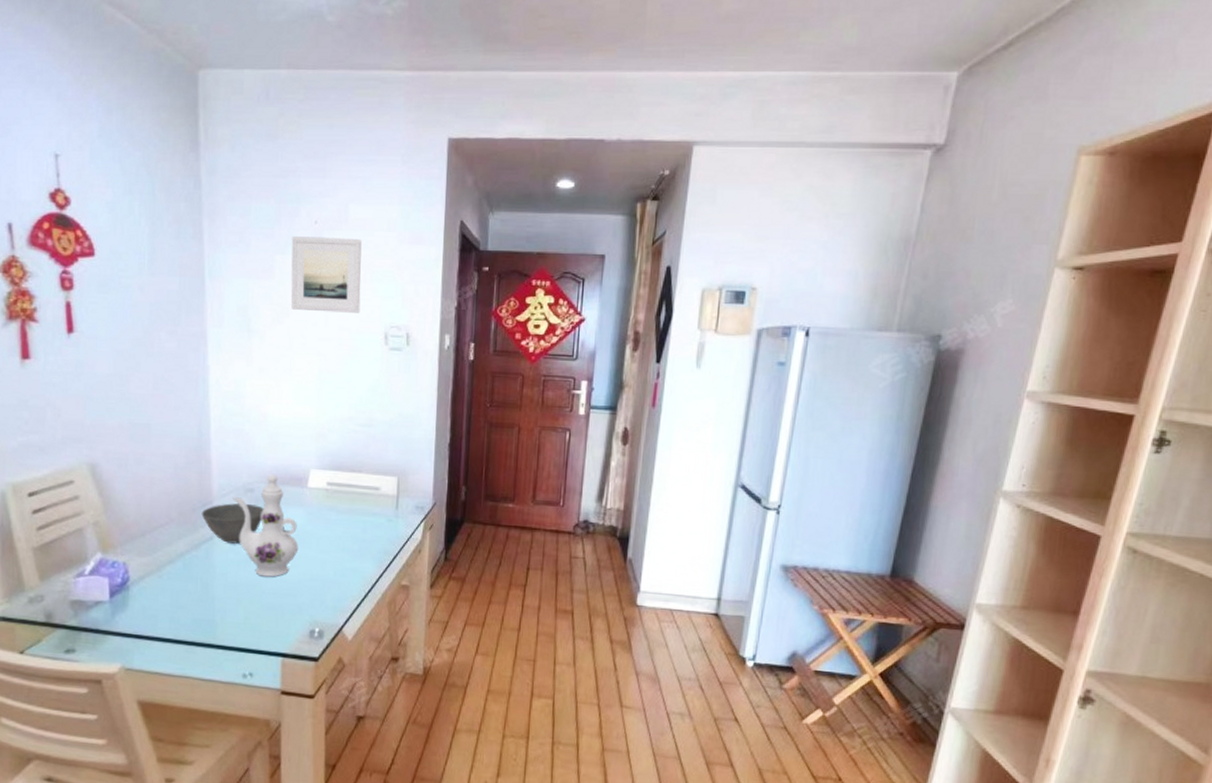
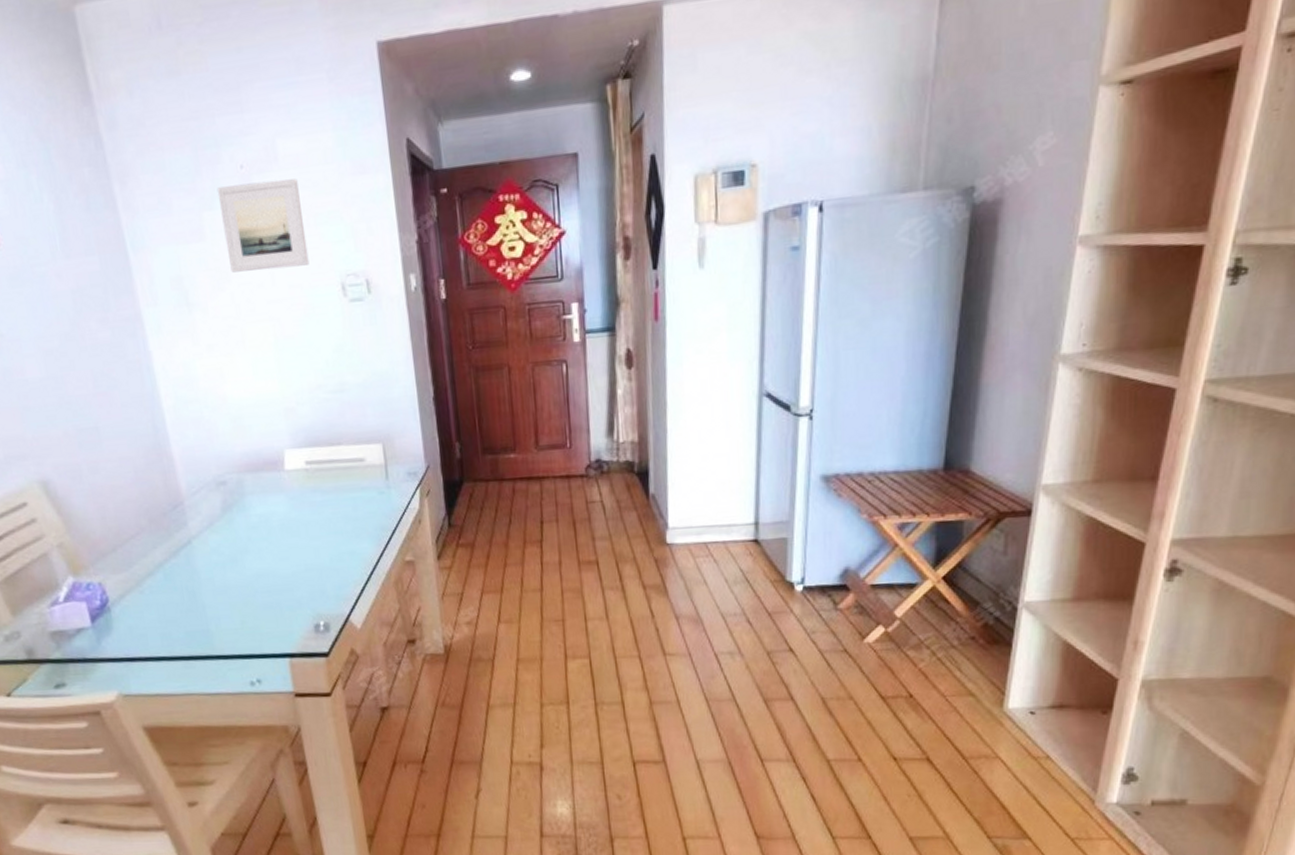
bowl: present [201,503,264,544] -> none [173,498,241,545]
ewer: present [233,474,299,577] -> none [204,462,287,575]

